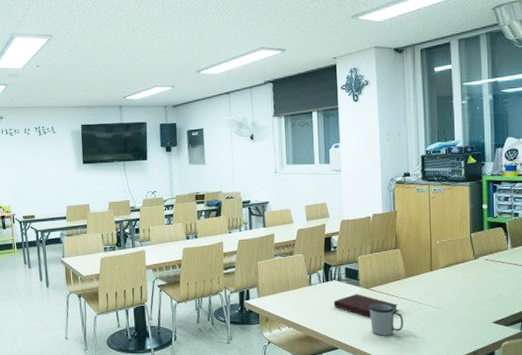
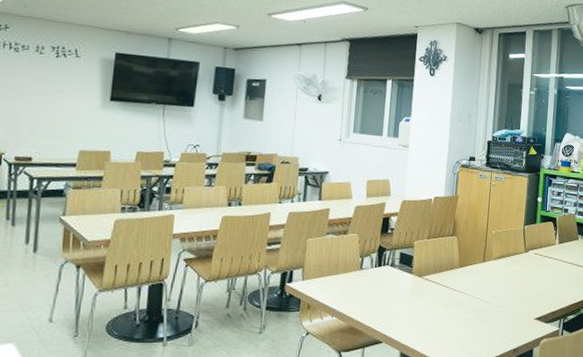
notebook: present [333,294,398,318] -> none [383,282,448,310]
mug: present [369,303,403,336] -> none [418,294,452,330]

